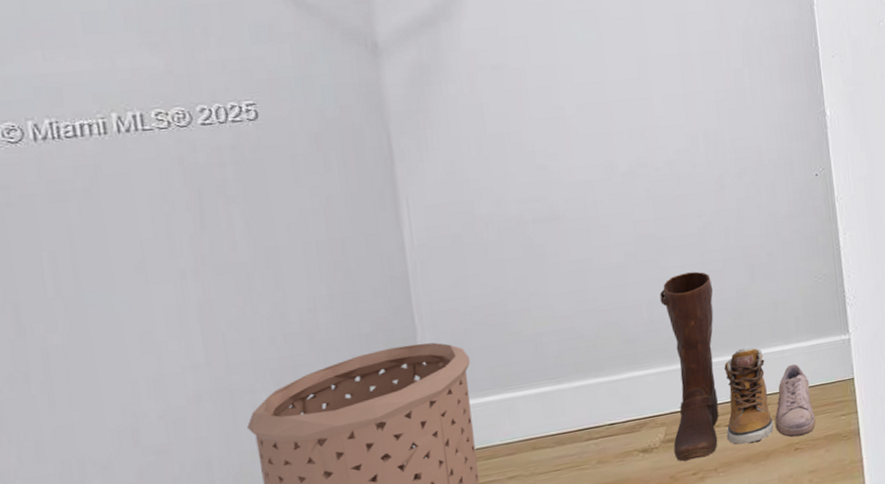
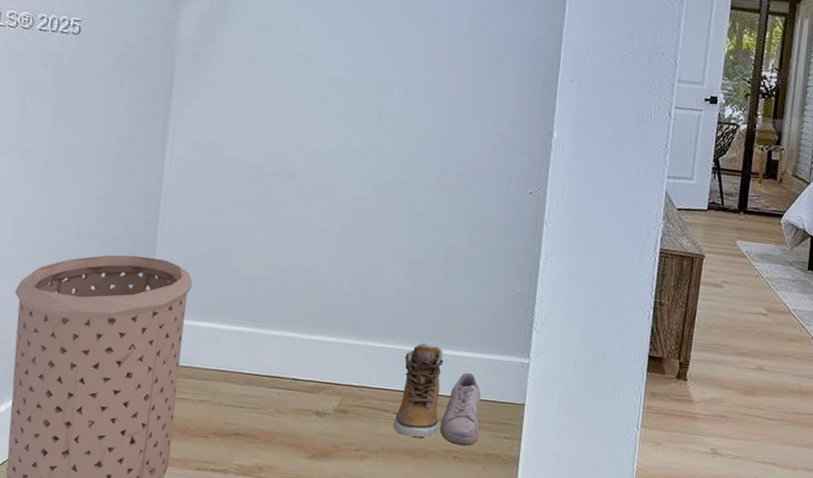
boot: present [659,271,719,462] -> none [343,256,412,438]

